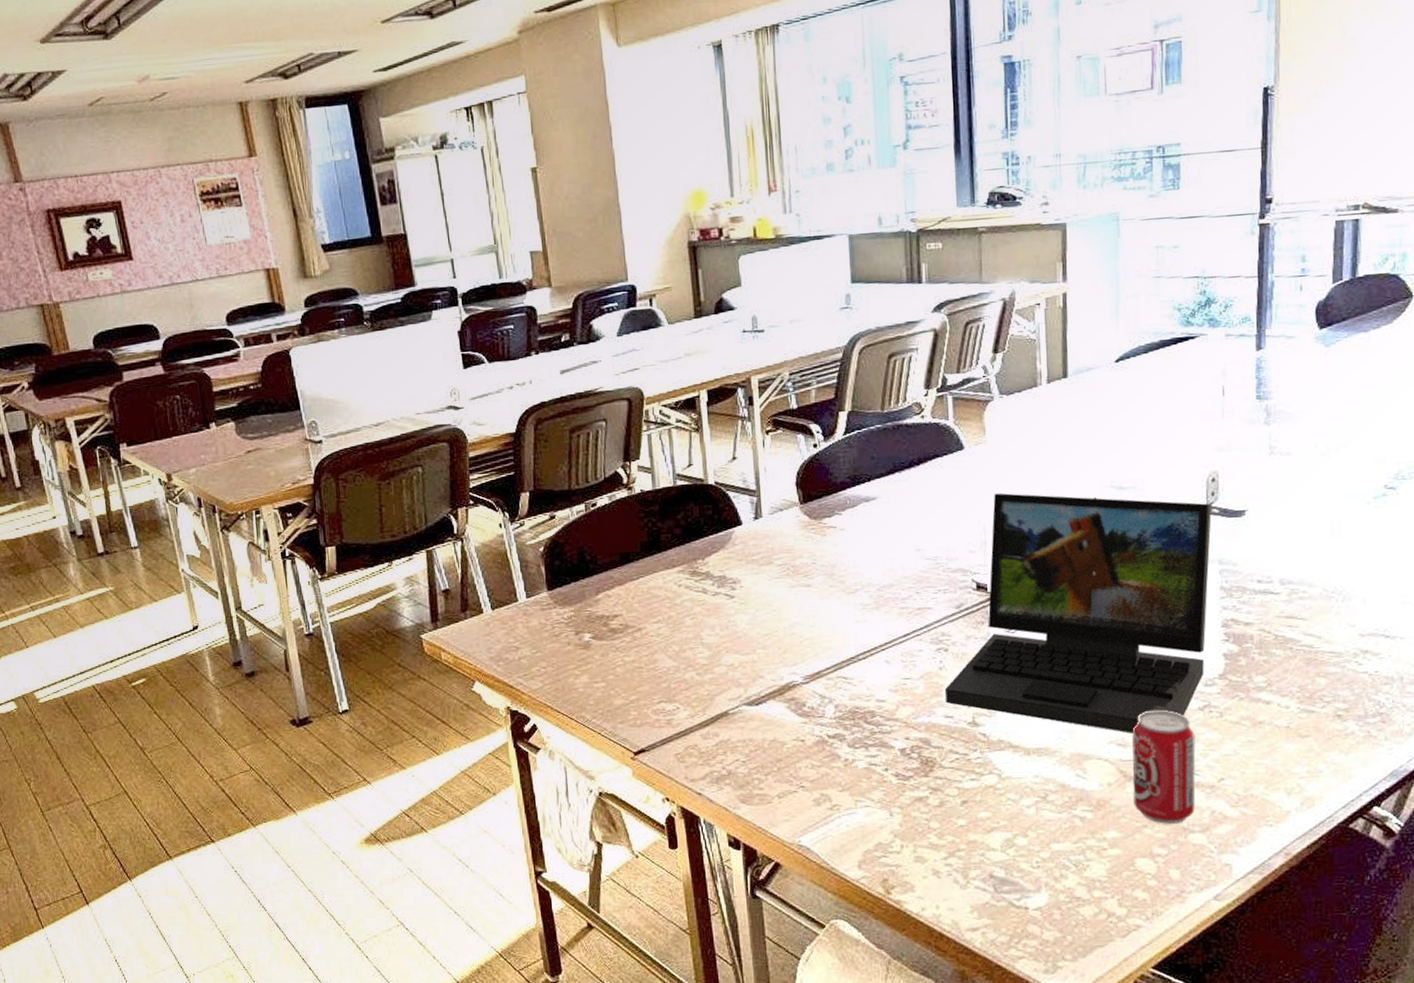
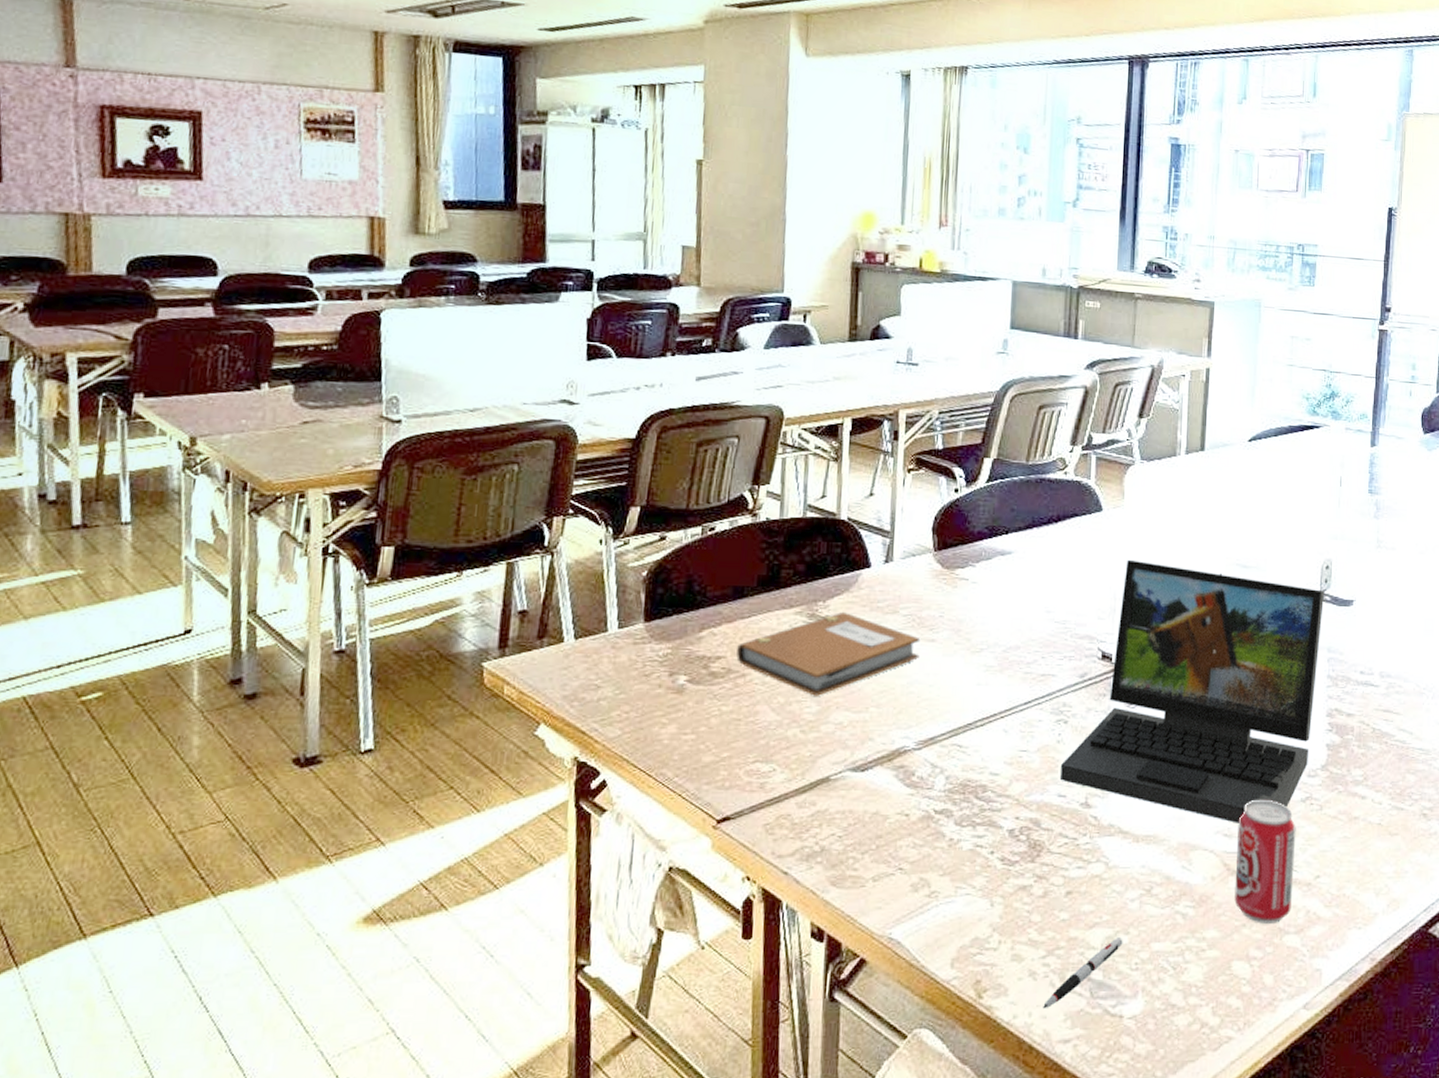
notebook: none [631,567,798,643] -> present [736,612,921,696]
pen: none [949,840,1022,903] -> present [1043,938,1123,1010]

